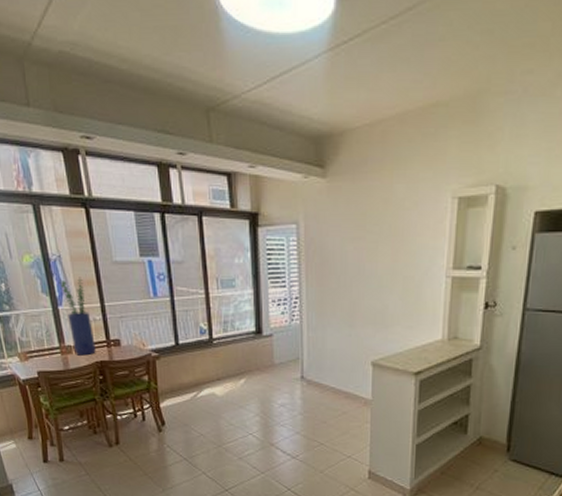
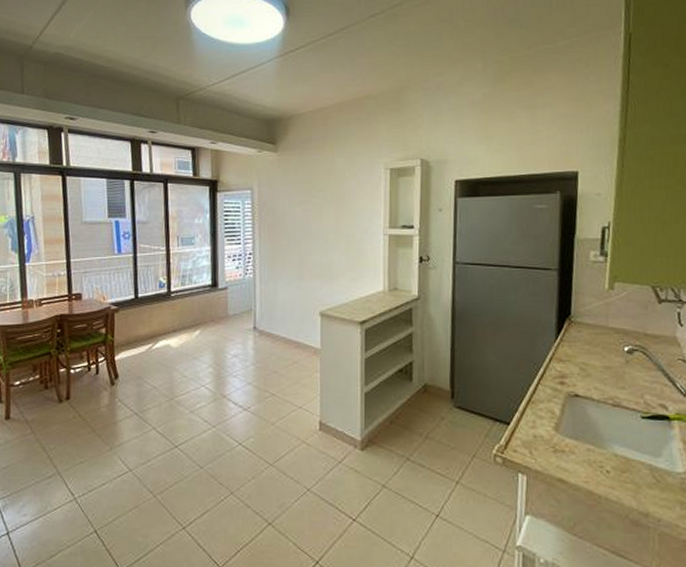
vase: present [59,277,96,356] -> none [29,235,57,310]

